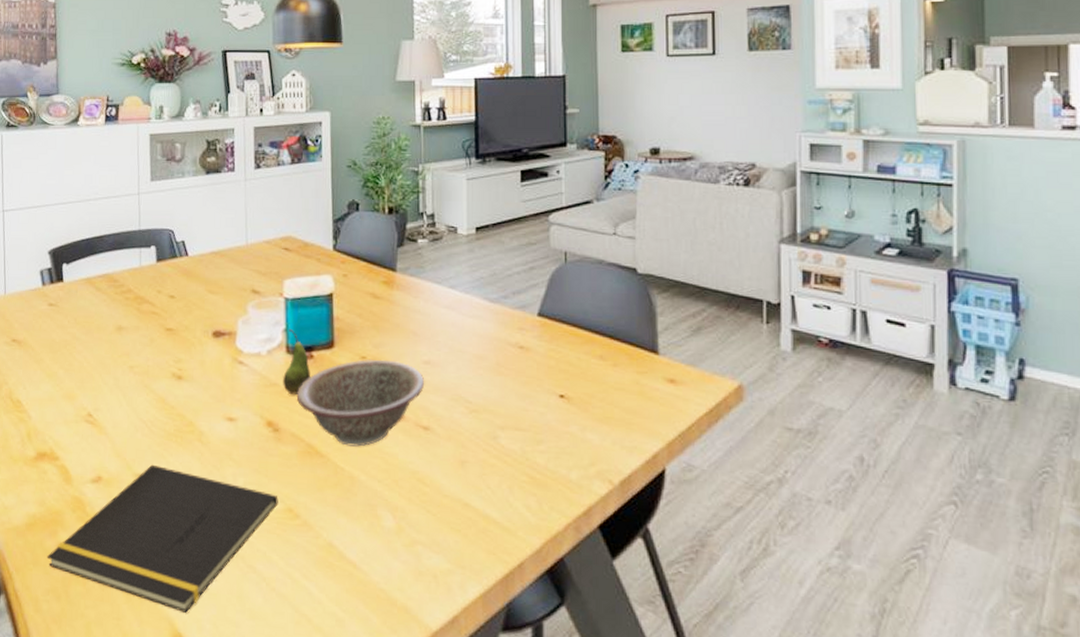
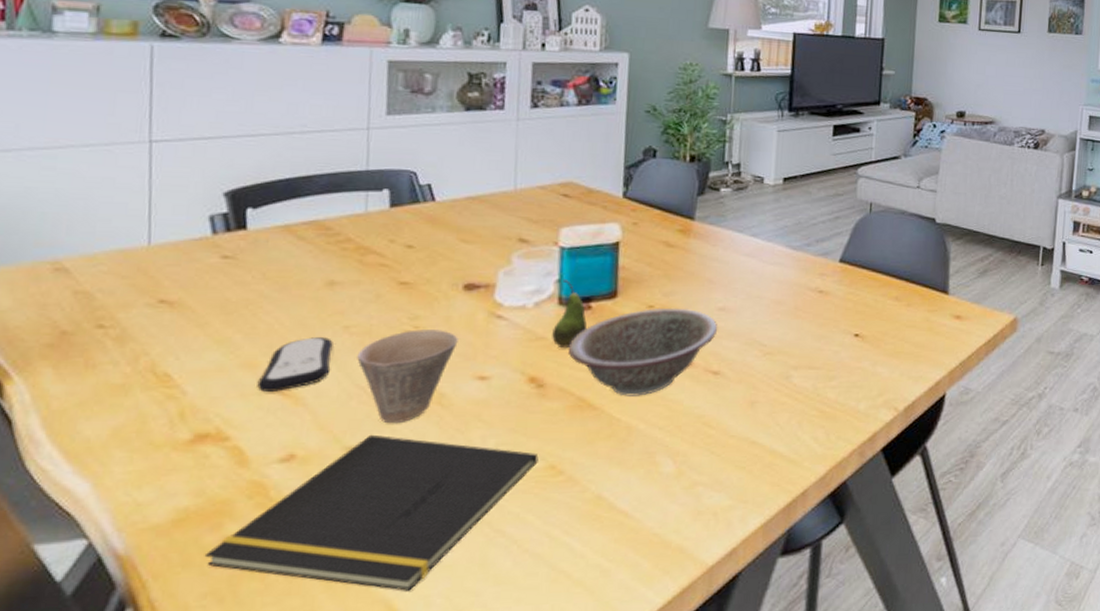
remote control: none [75,375,123,421] -> present [257,337,333,392]
cup: none [140,371,211,456] -> present [357,329,458,424]

